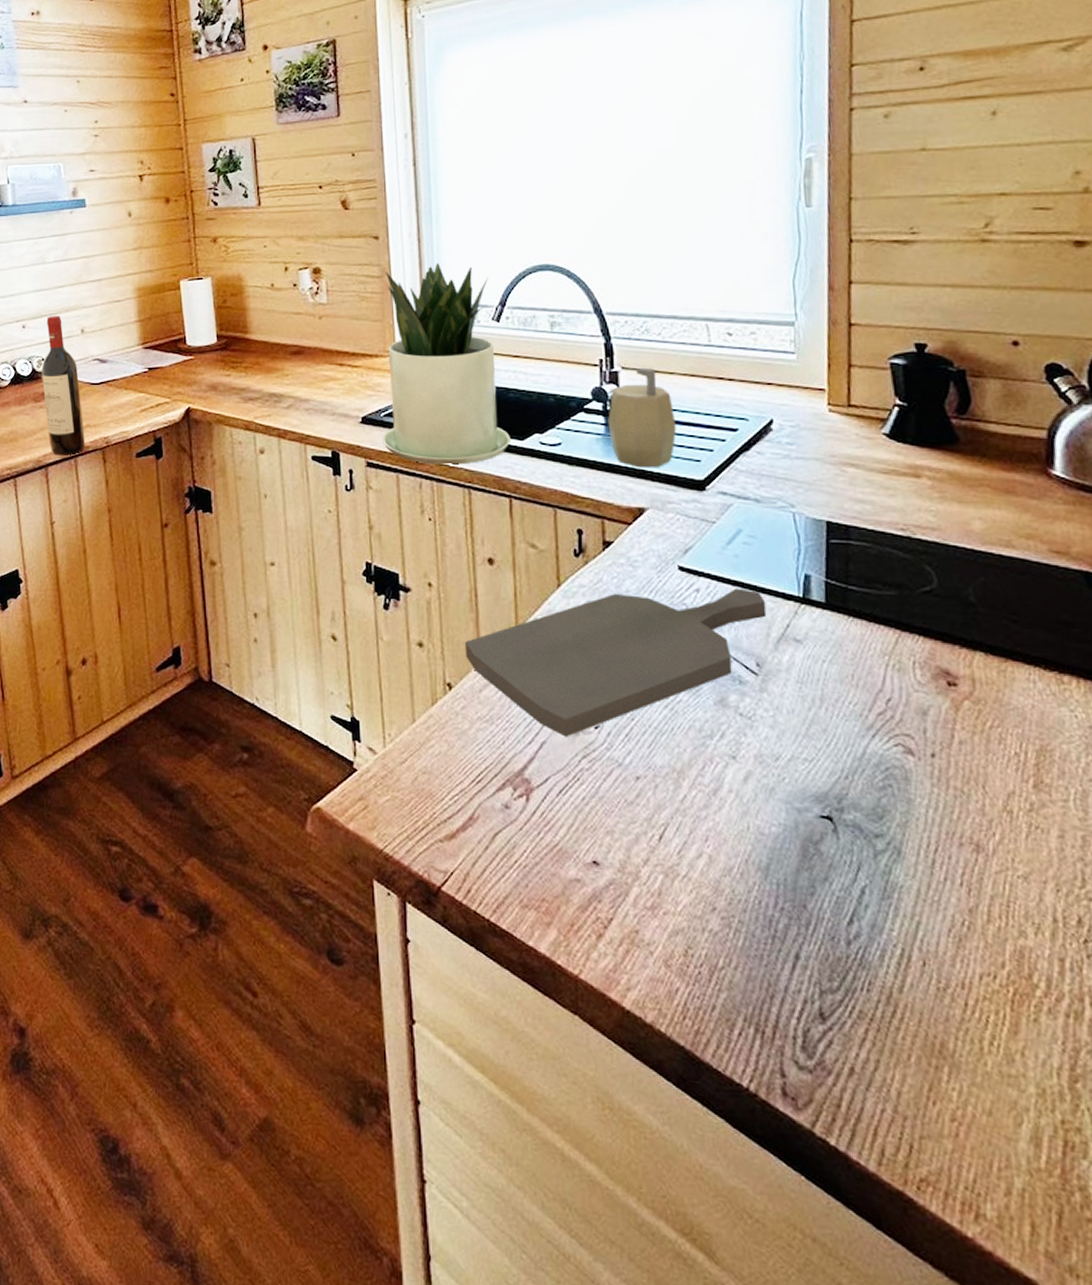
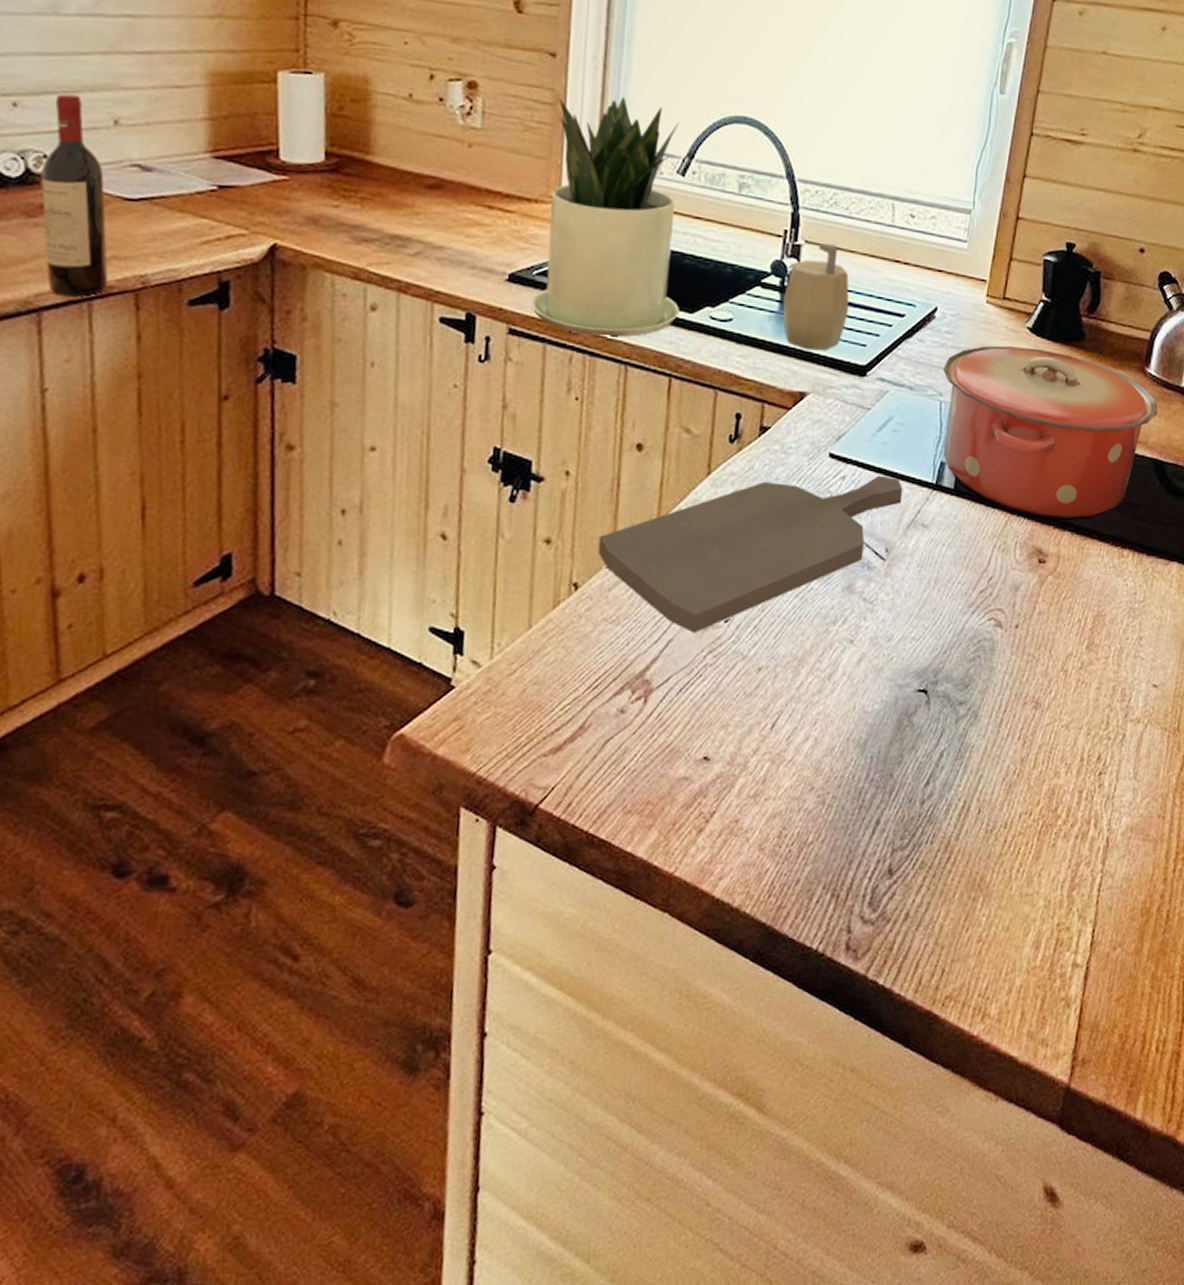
casserole: none [790,454,1078,640] -> present [943,346,1158,520]

